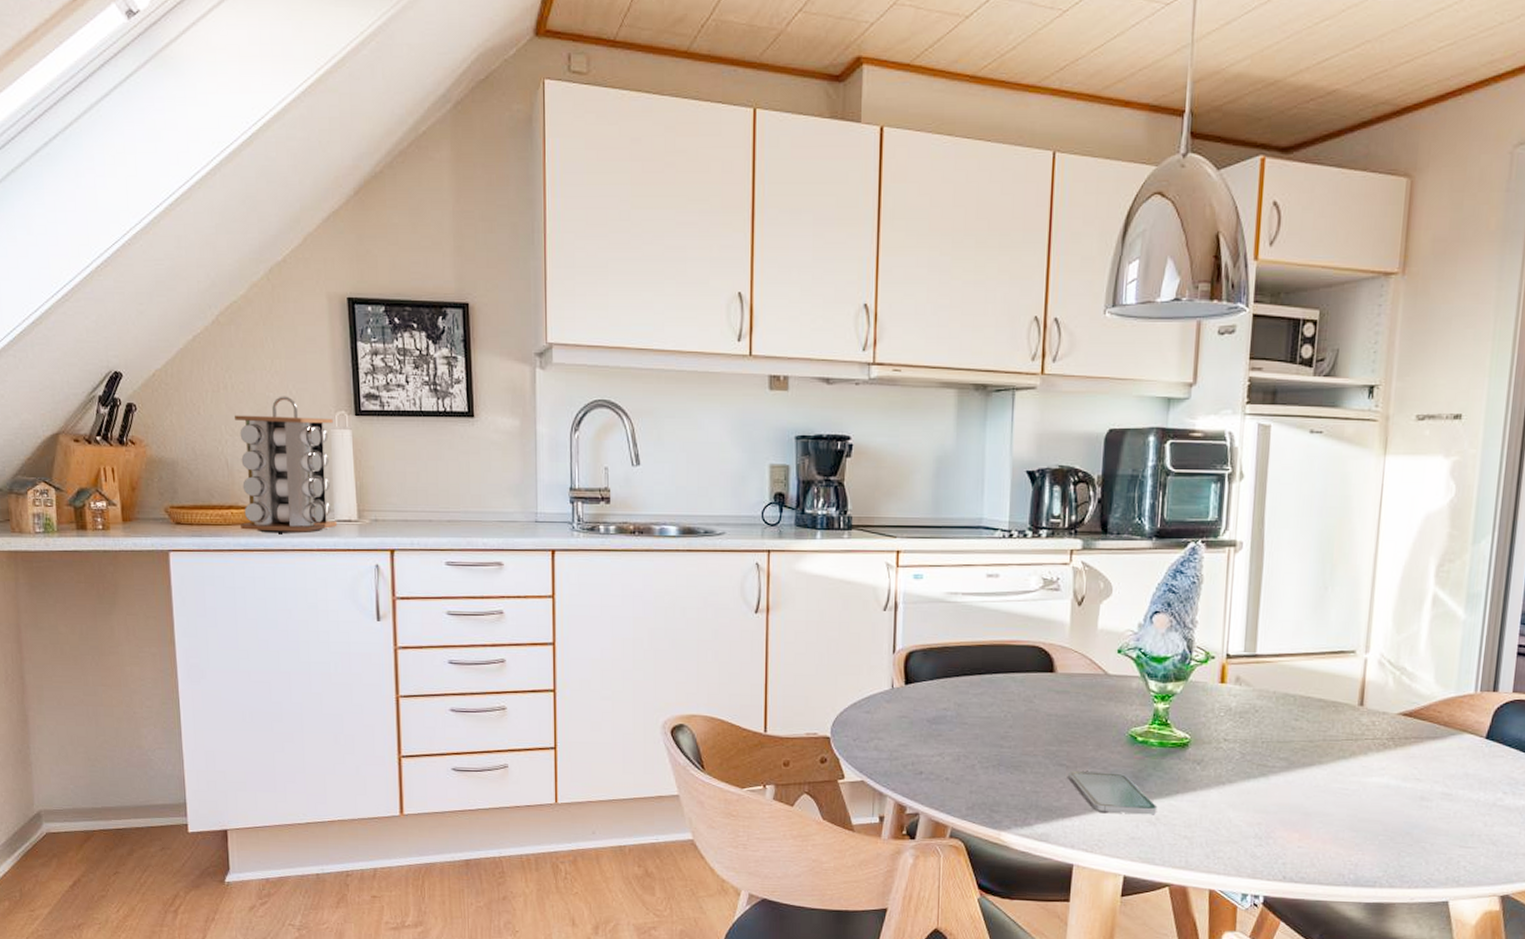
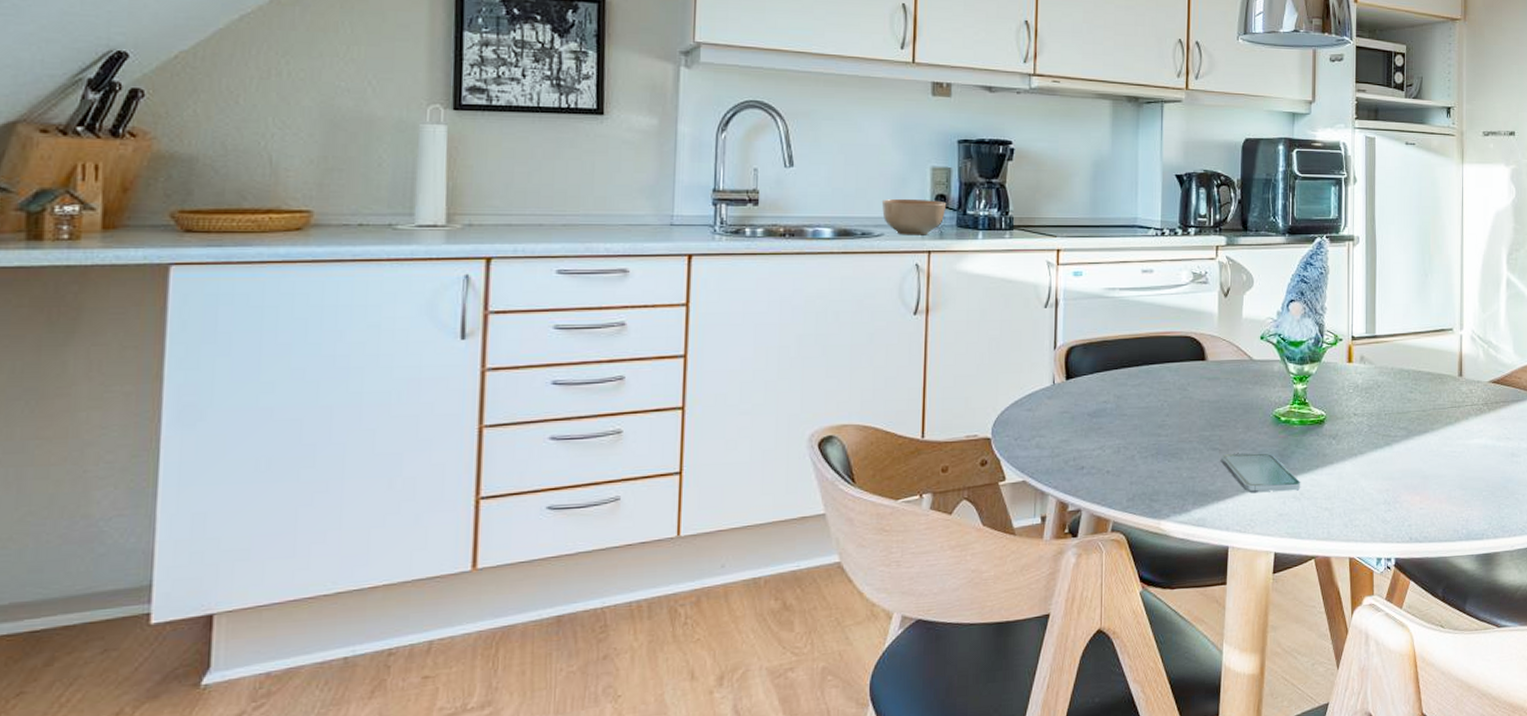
spice rack: present [235,396,338,534] -> none [281,86,424,241]
bowl: none [722,497,786,535] -> present [881,198,947,235]

